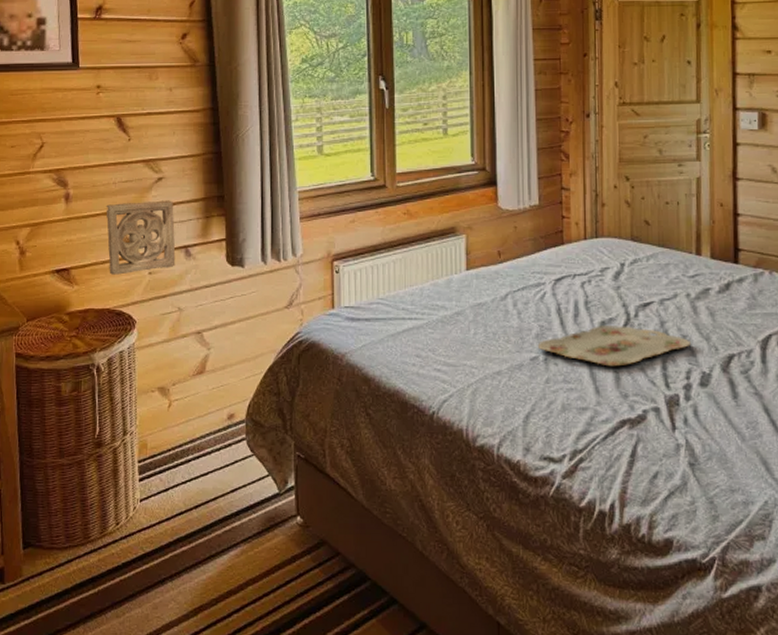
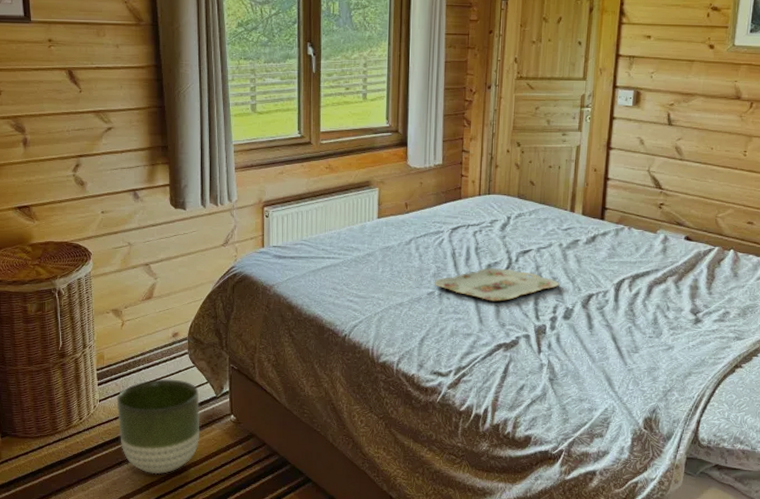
wall ornament: present [106,200,176,275] -> none [61,148,125,213]
planter: none [160,472,260,595] -> present [116,379,201,475]

